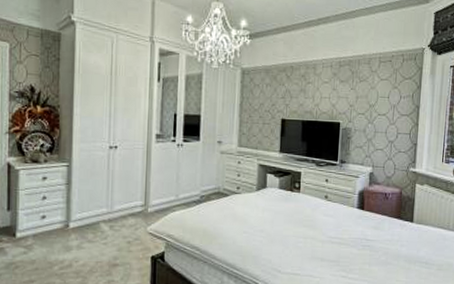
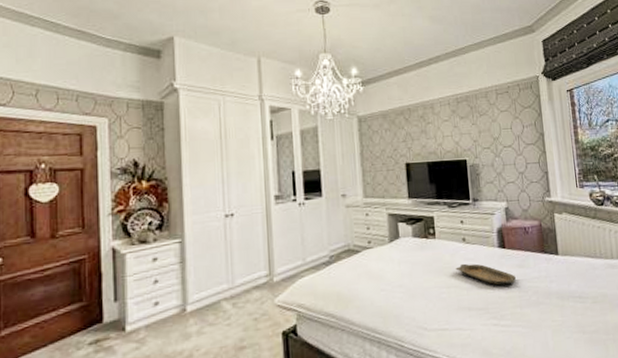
serving tray: none [314,218,369,243] -> present [455,263,516,286]

